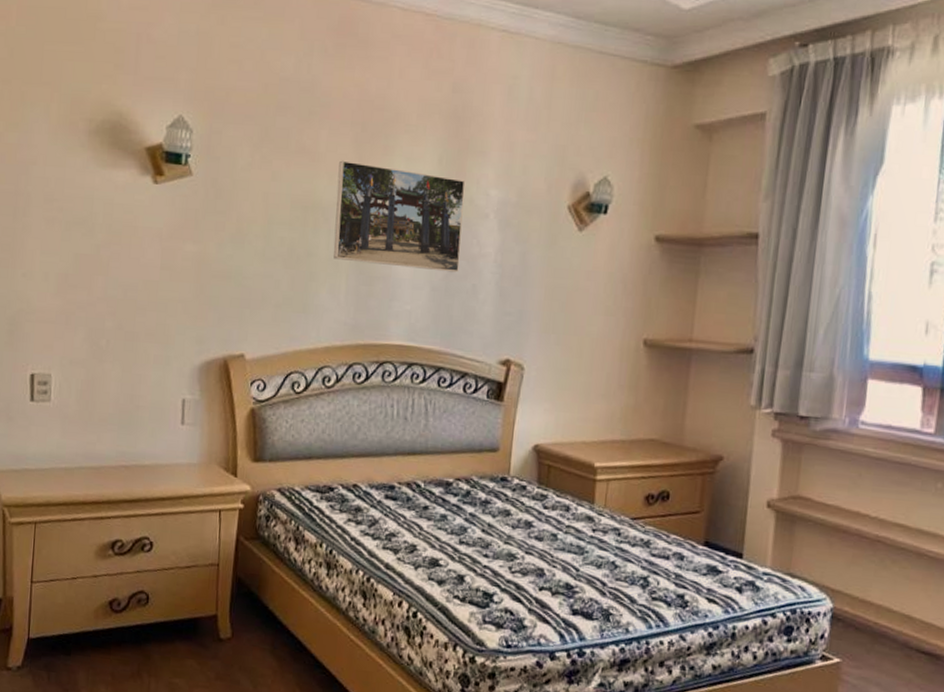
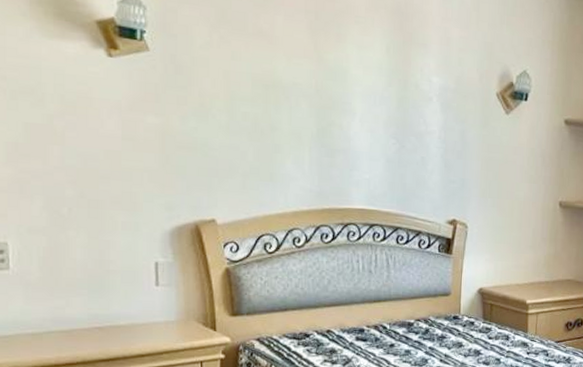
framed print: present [333,160,466,273] -> none [295,44,411,147]

